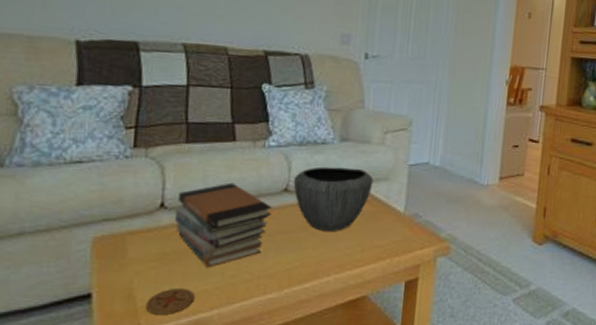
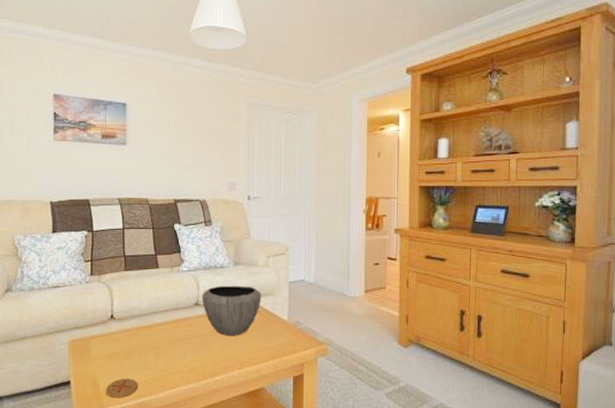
book stack: present [174,182,272,268] -> none [120,299,188,364]

